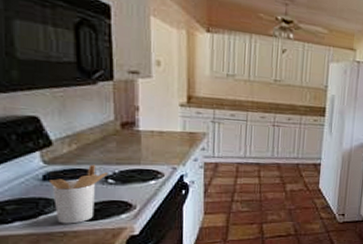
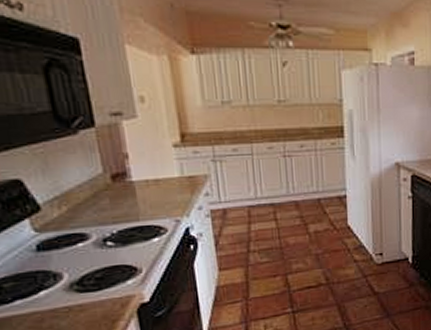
utensil holder: present [48,164,108,224] -> none [43,226,105,298]

